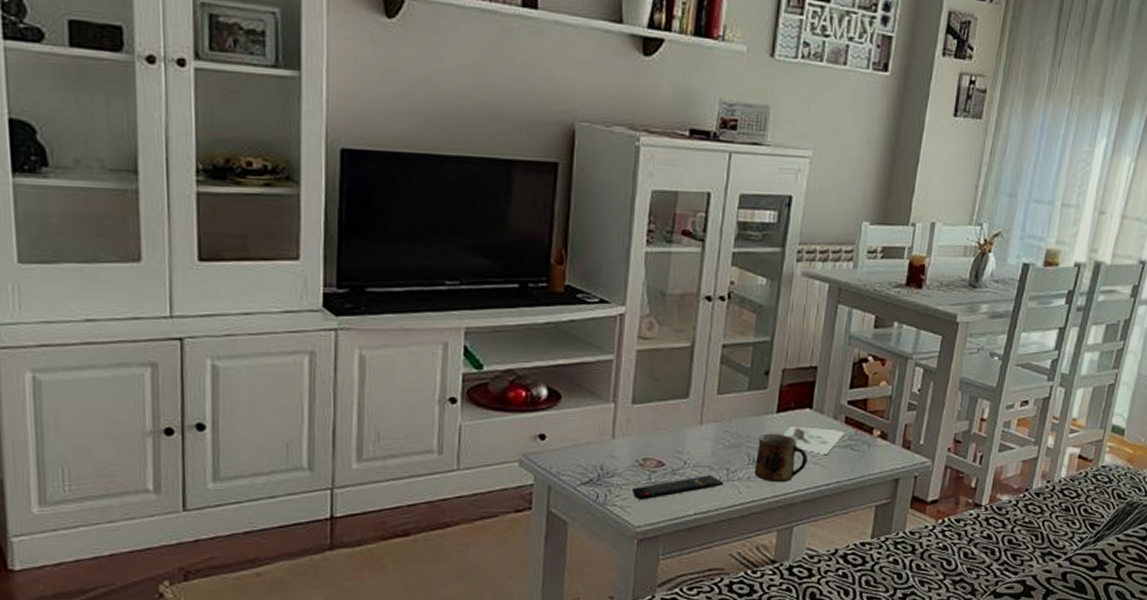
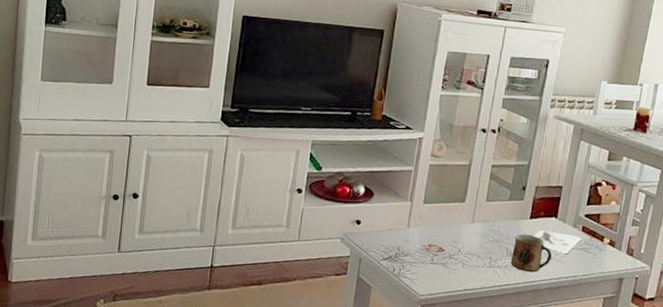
remote control: present [632,474,724,500] -> none [419,261,487,276]

